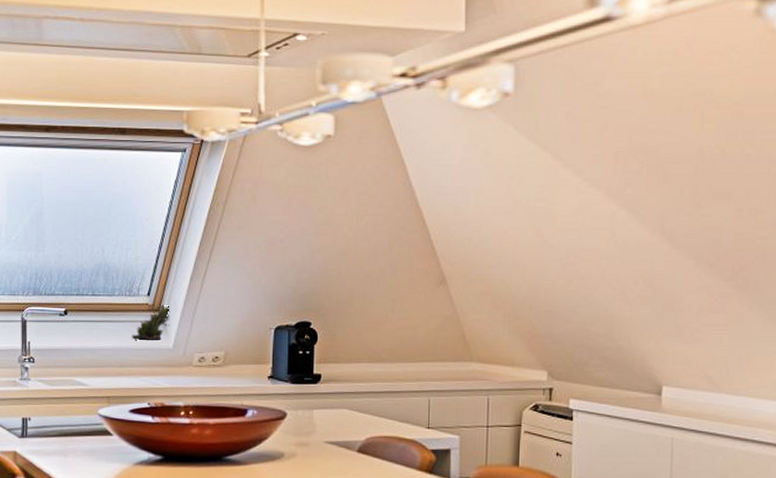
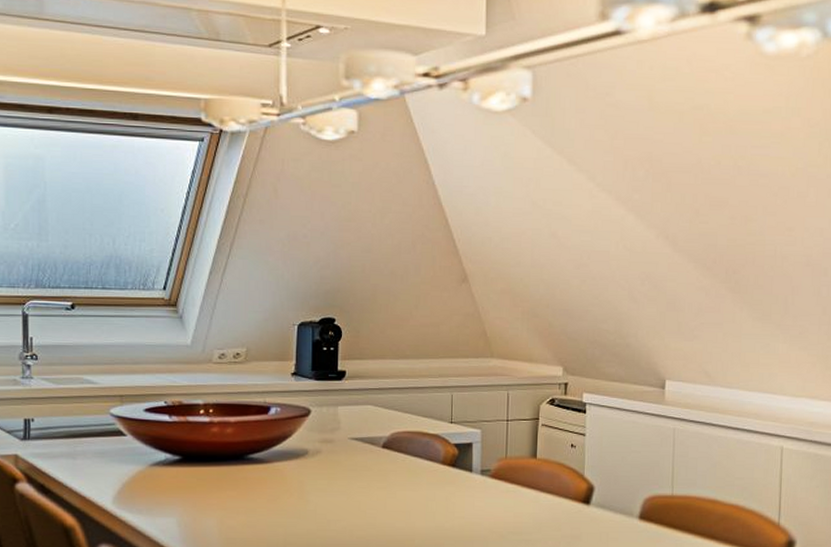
succulent plant: present [132,305,170,341] -> none [147,300,188,337]

